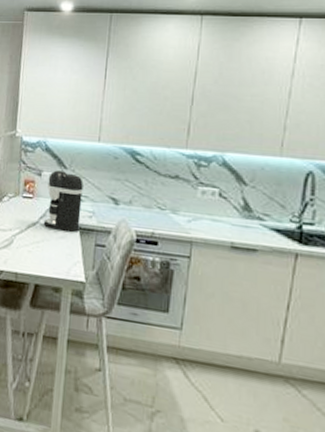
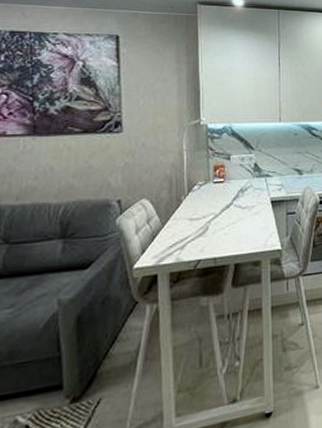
coffee maker: present [44,170,84,233] -> none [237,152,273,208]

